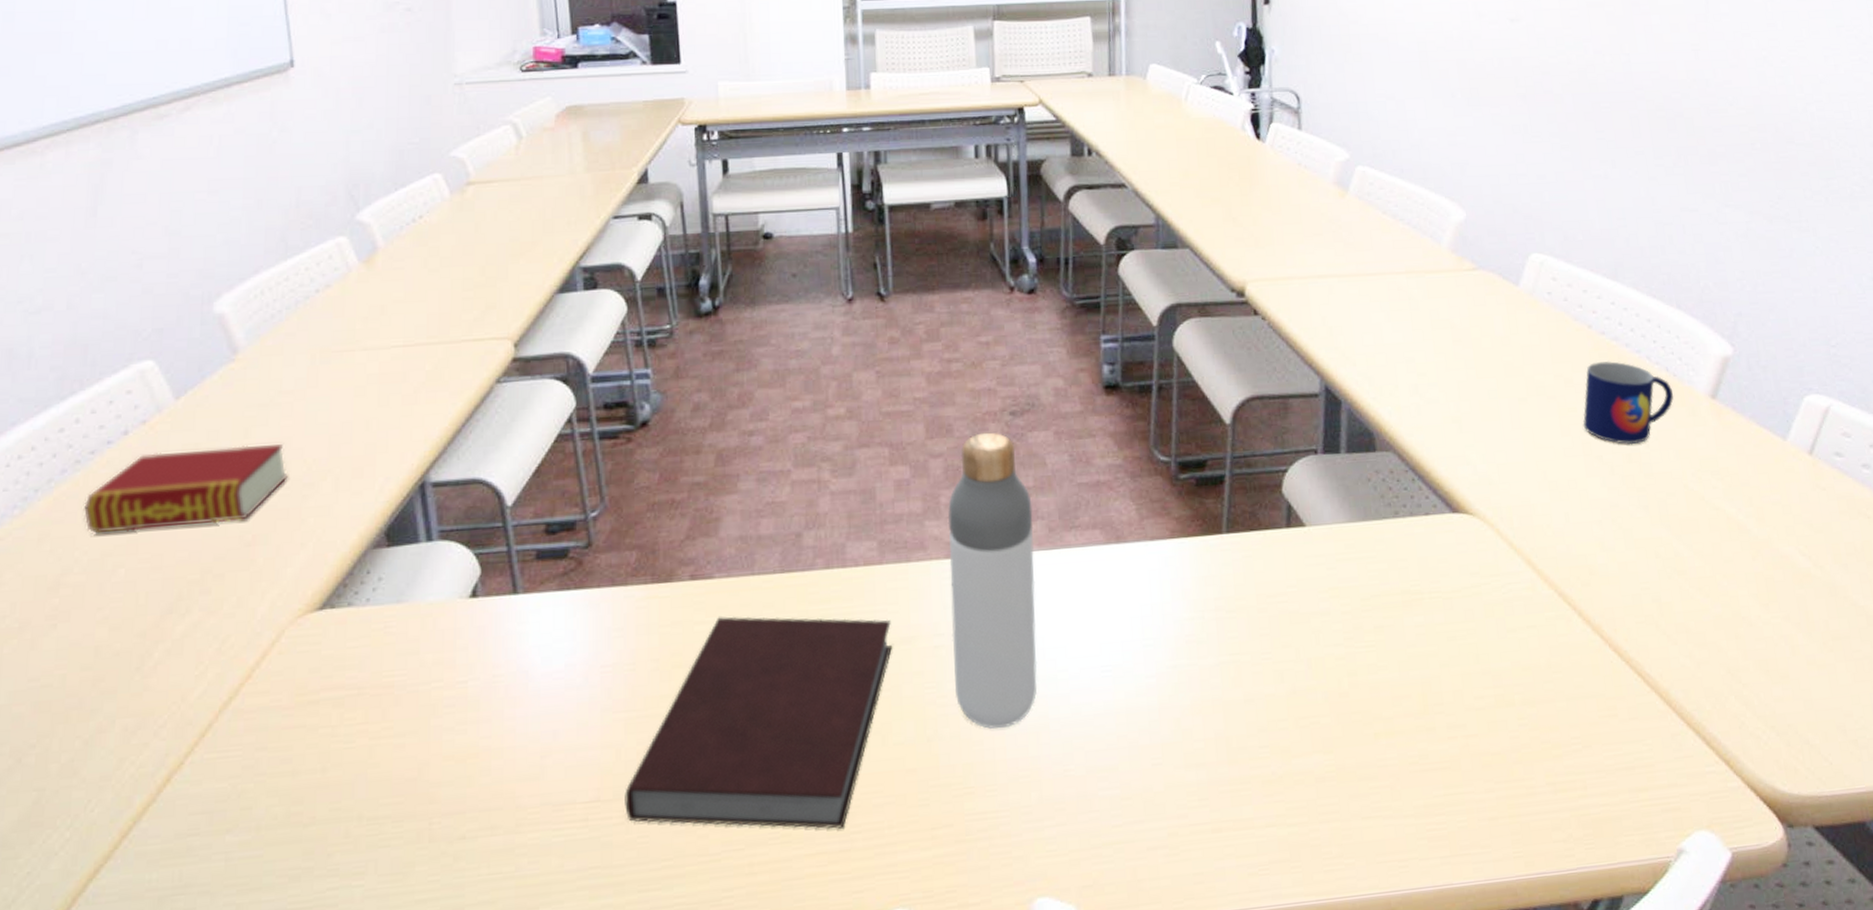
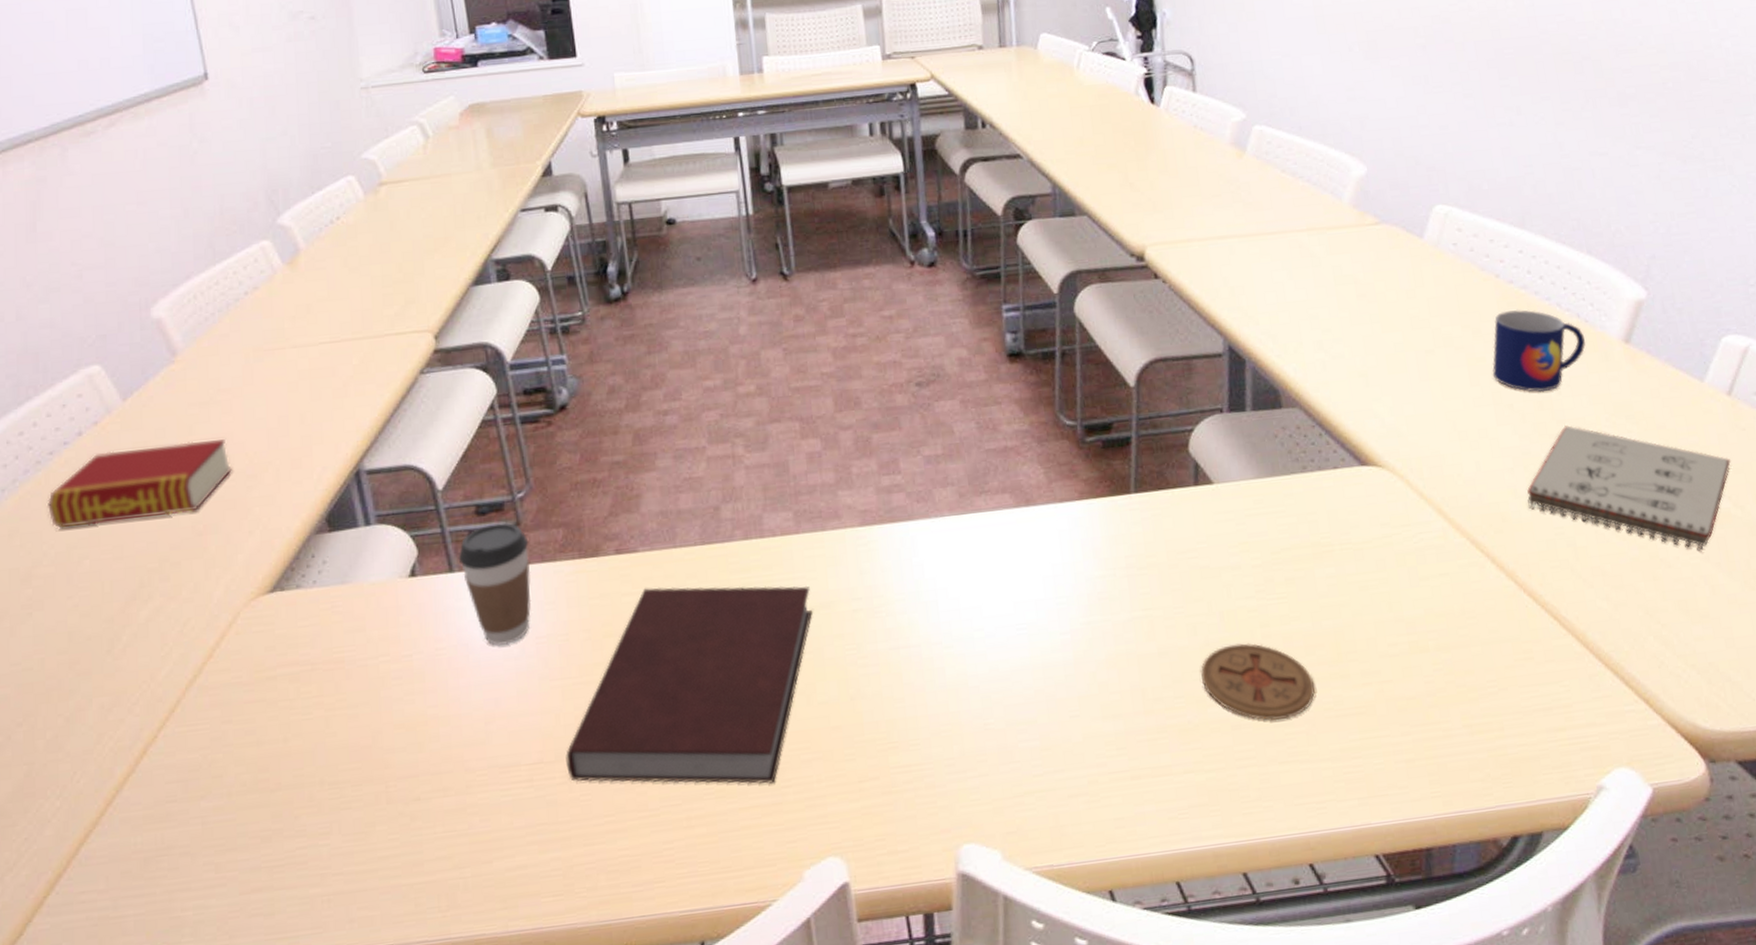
coffee cup: none [523,543,600,674] -> present [458,523,532,646]
bottle: present [947,432,1038,729] -> none [859,403,955,687]
coaster: none [1287,691,1401,774] -> present [1201,642,1315,721]
notepad: none [1614,479,1811,612] -> present [1527,425,1731,552]

